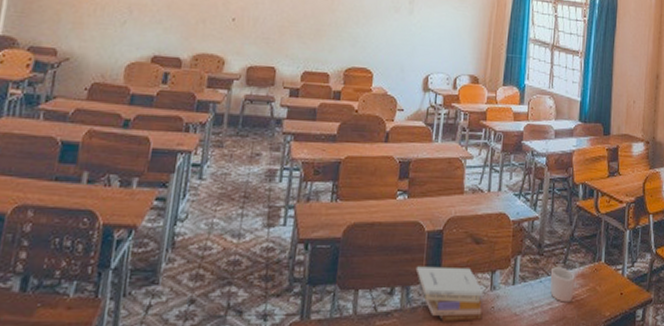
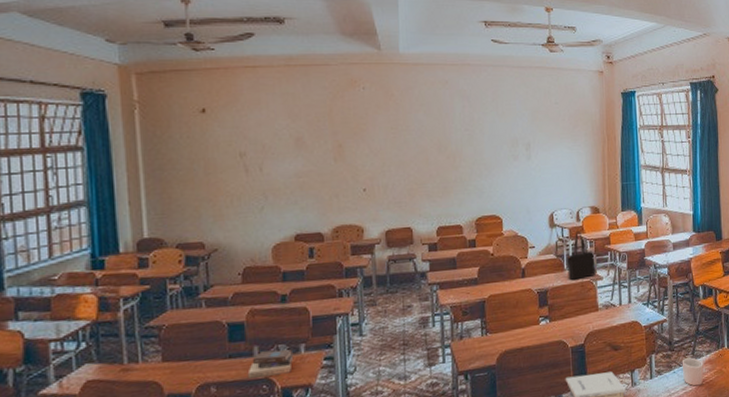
books: none [69,179,124,209] -> present [247,349,294,379]
tote bag: none [435,99,467,155] -> present [567,230,596,281]

